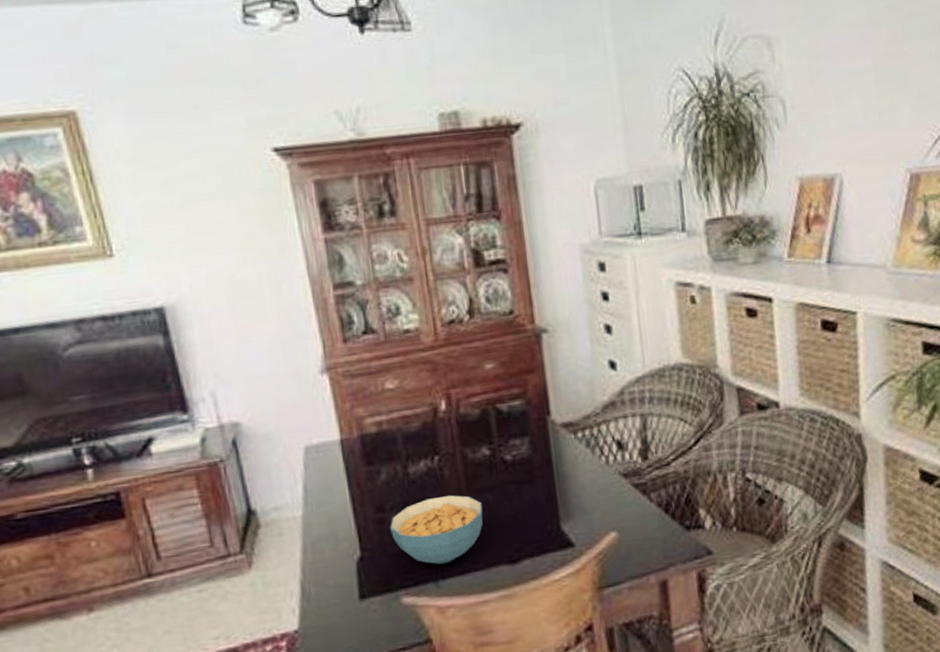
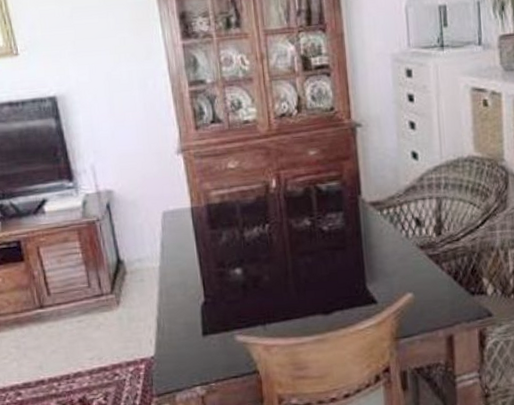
cereal bowl: present [390,494,483,565] -> none [228,256,303,312]

